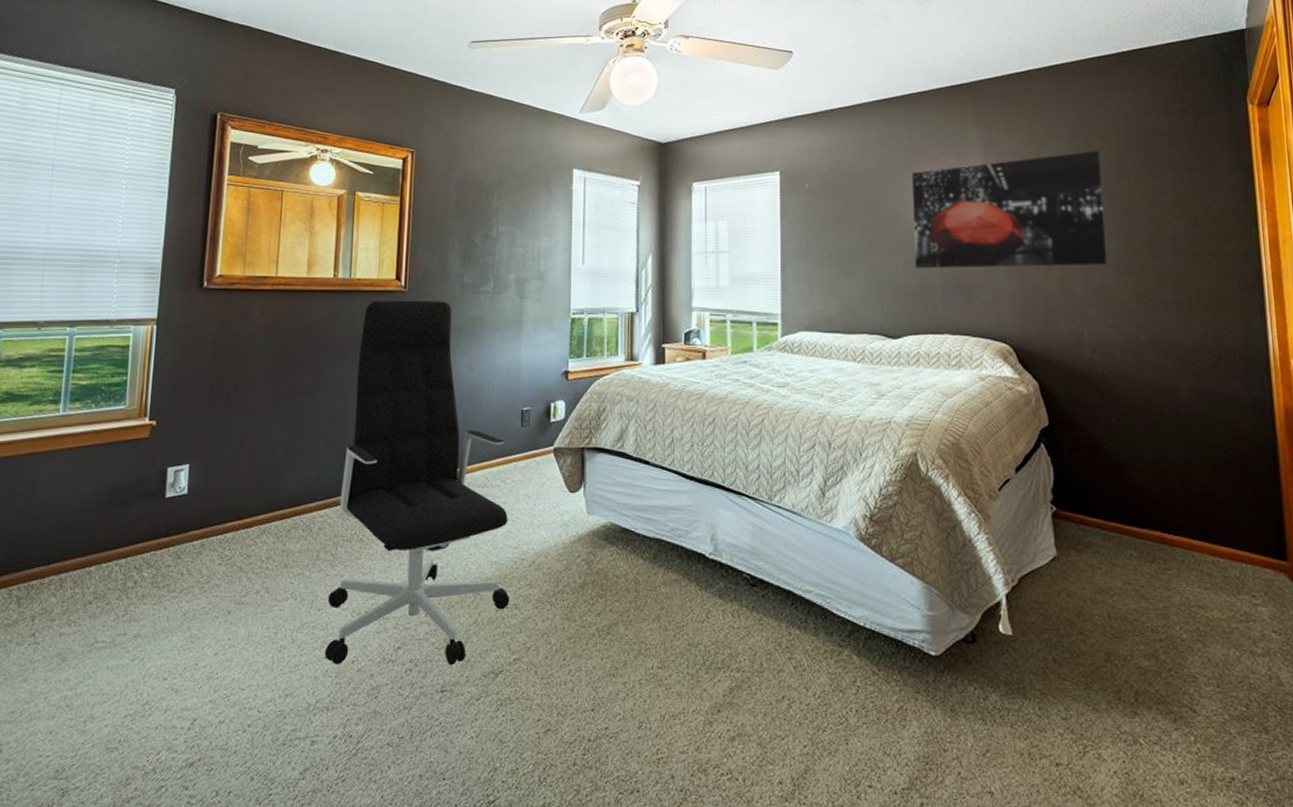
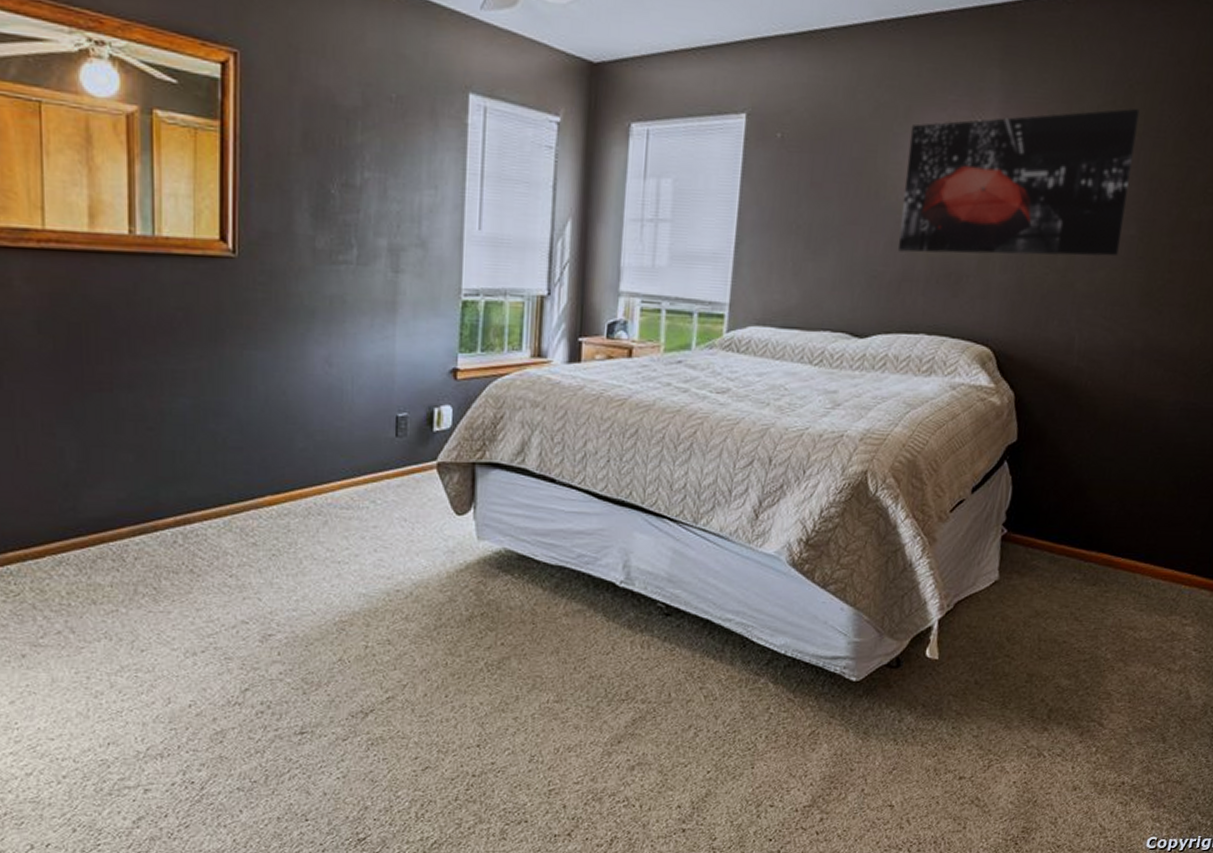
office chair: present [324,300,510,666] -> none [152,268,382,709]

